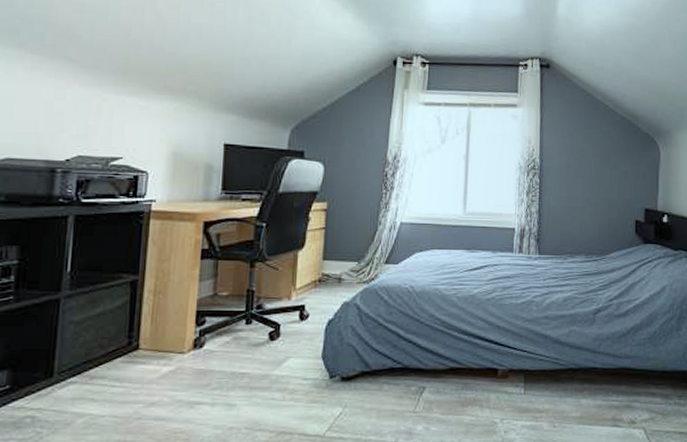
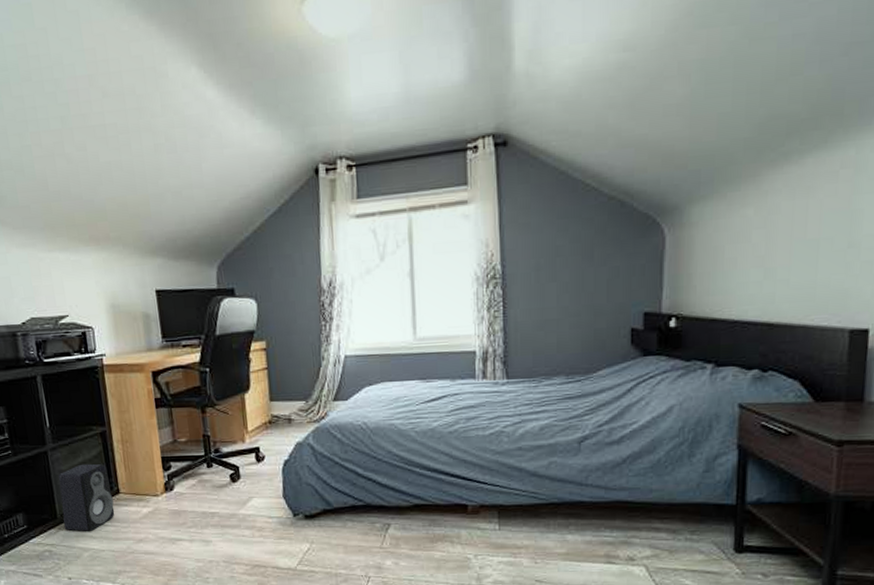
speaker: none [59,315,130,393] -> present [58,463,115,531]

